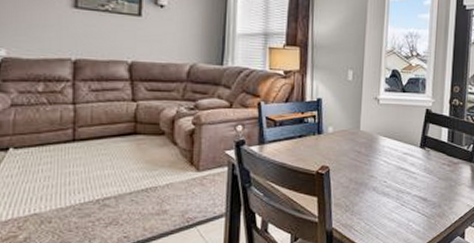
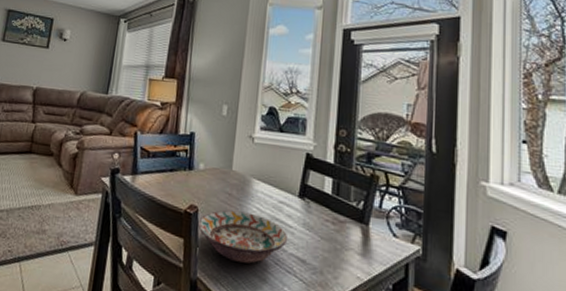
decorative bowl: none [330,166,412,209] -> present [198,210,288,264]

